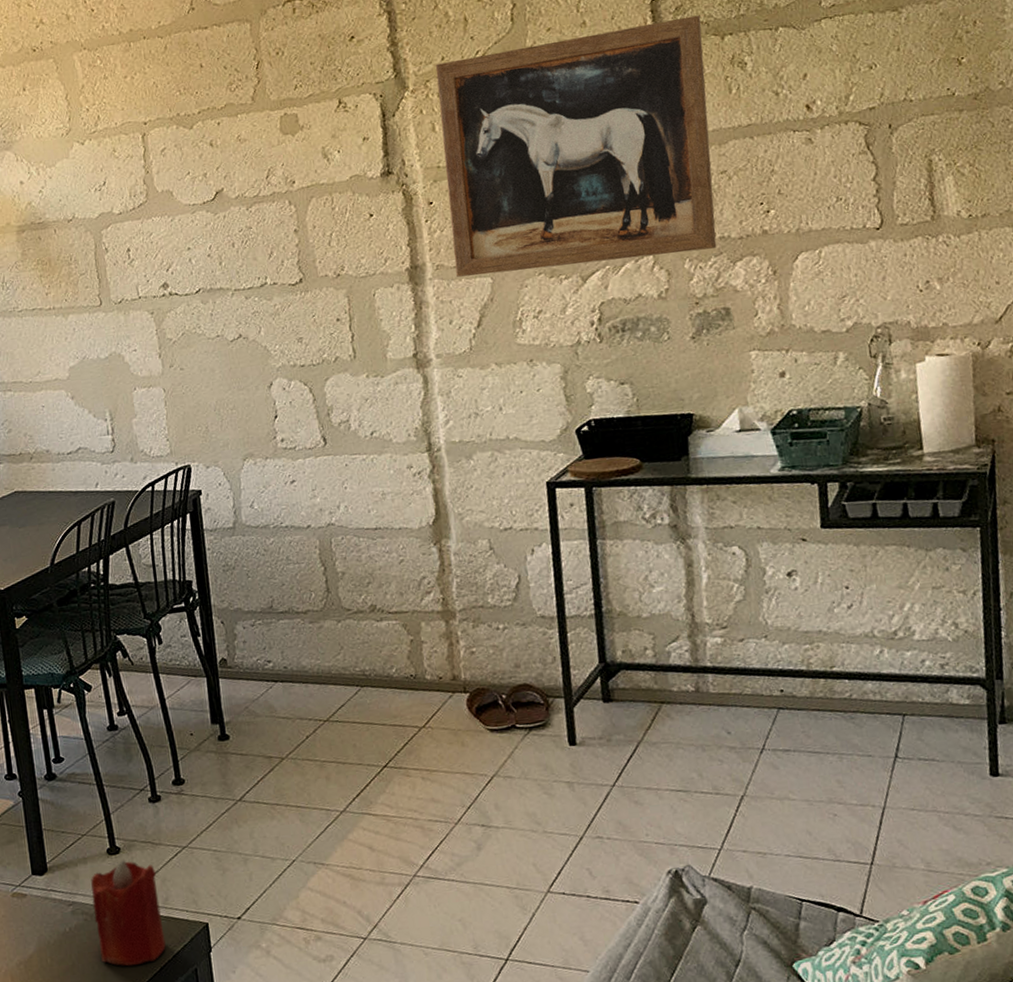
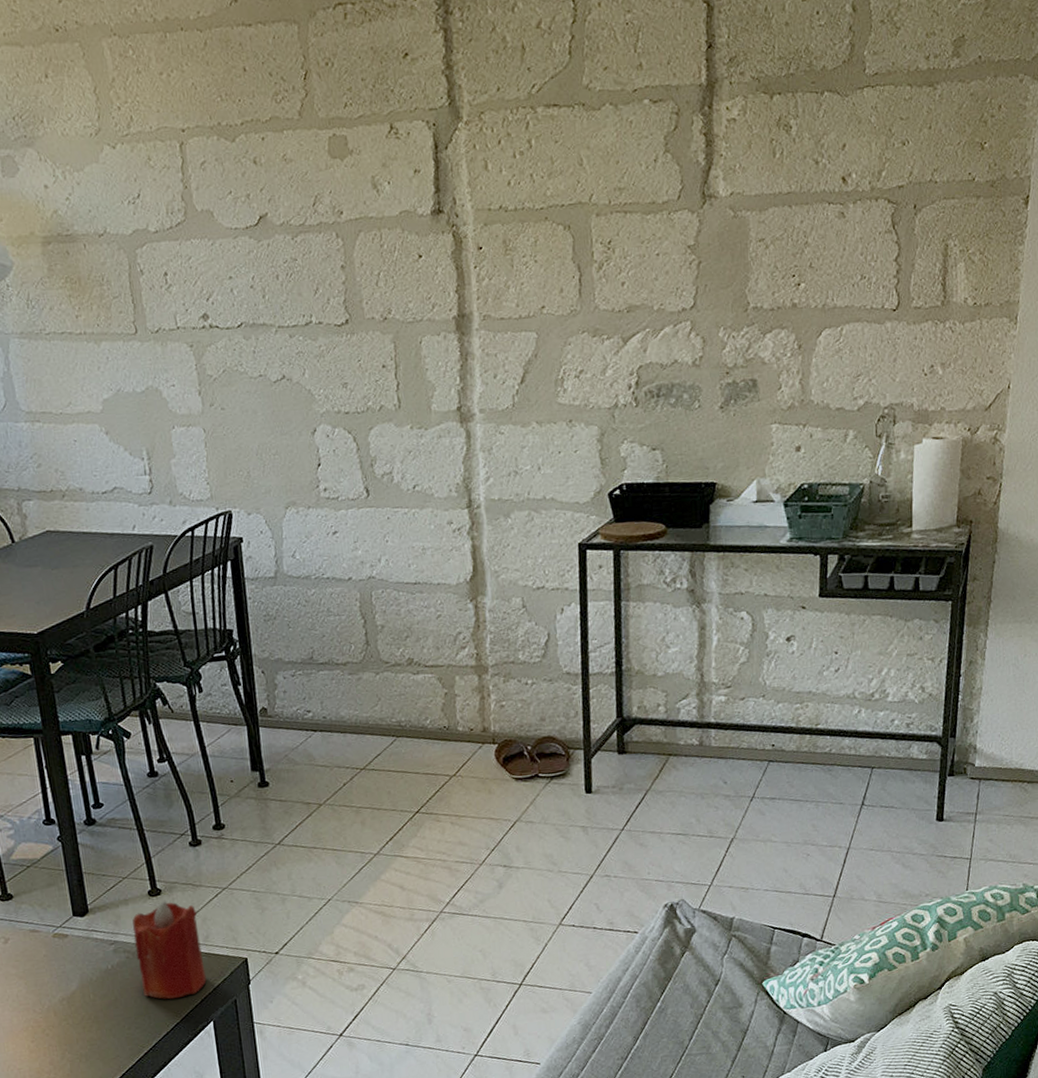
wall art: present [435,15,717,277] -> none [490,69,753,330]

